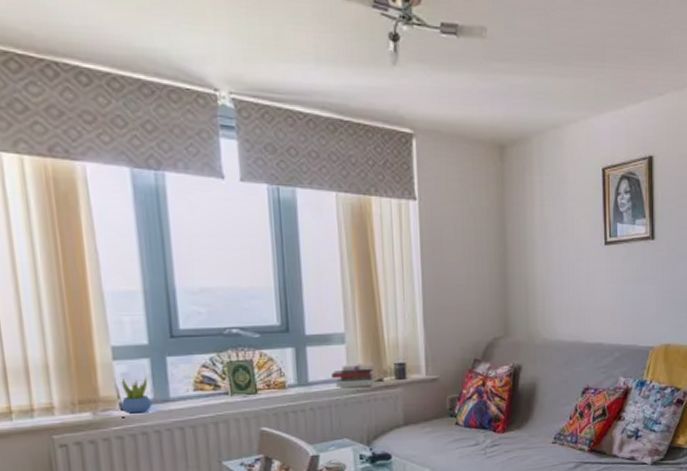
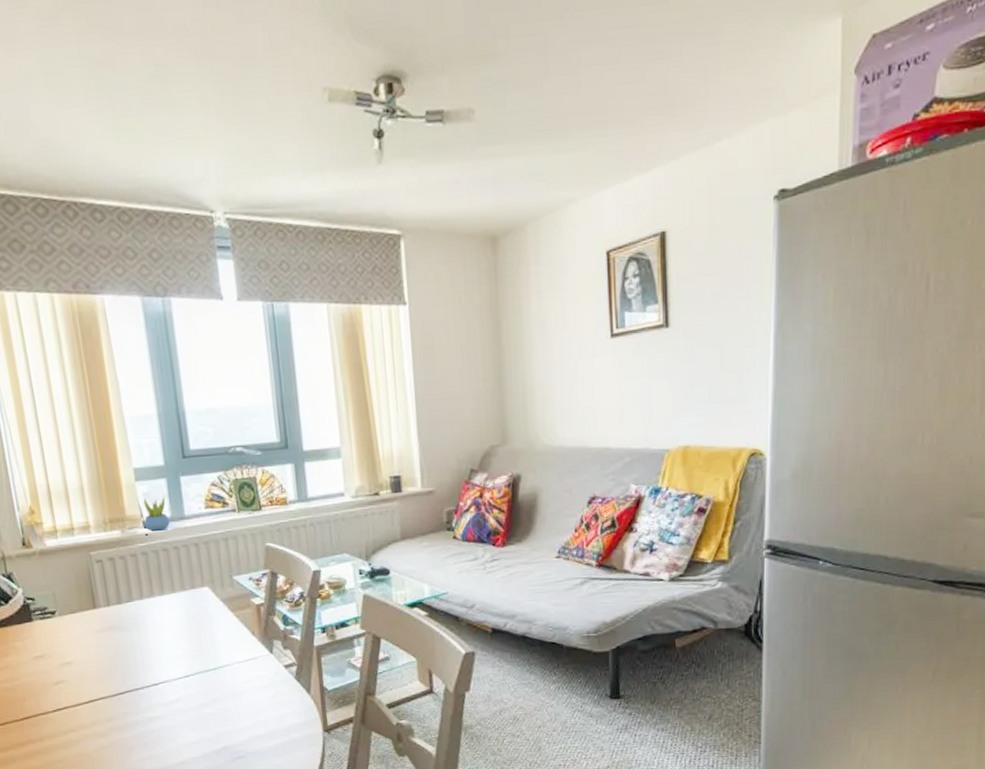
books: present [331,362,377,389] -> none [329,476,374,503]

